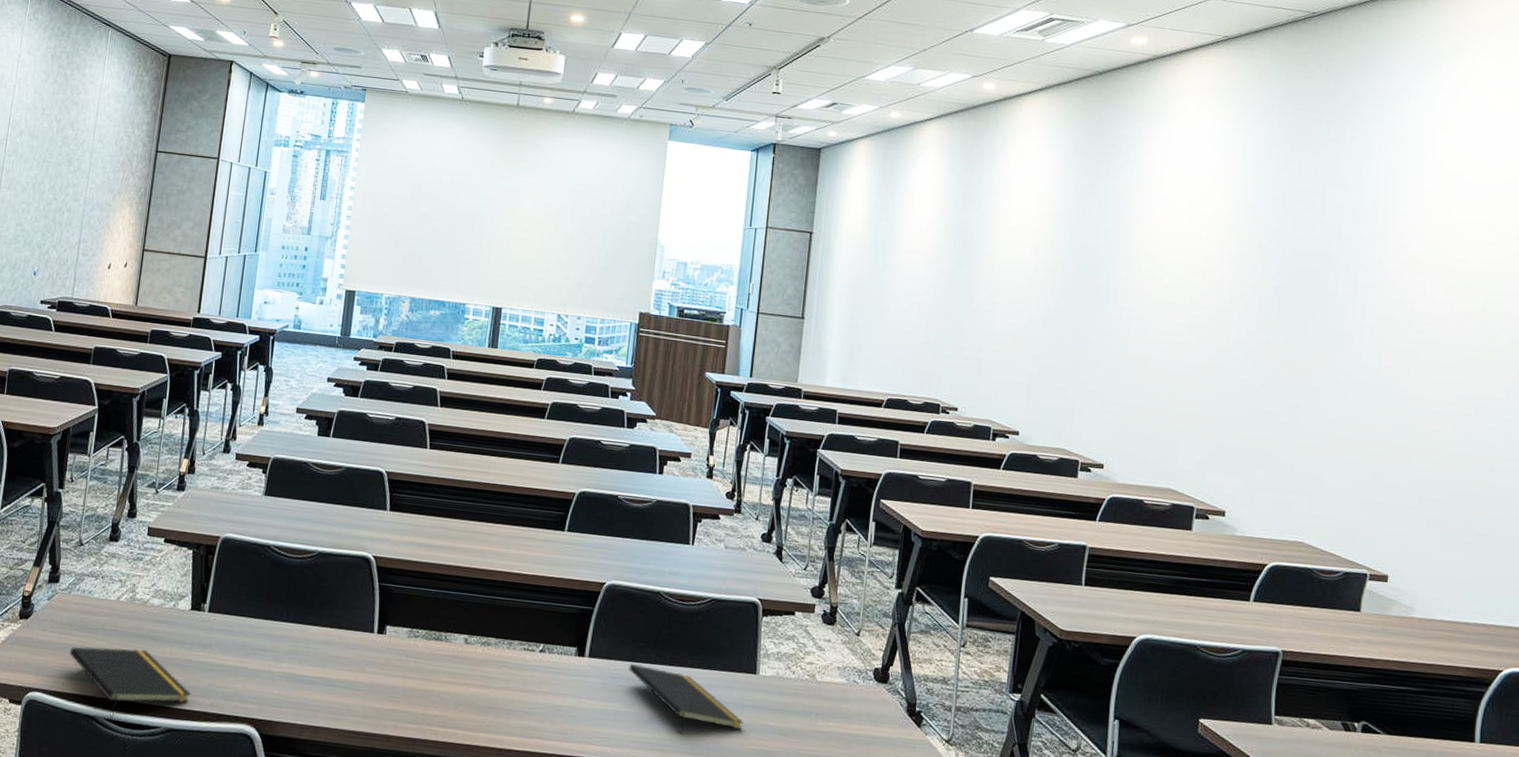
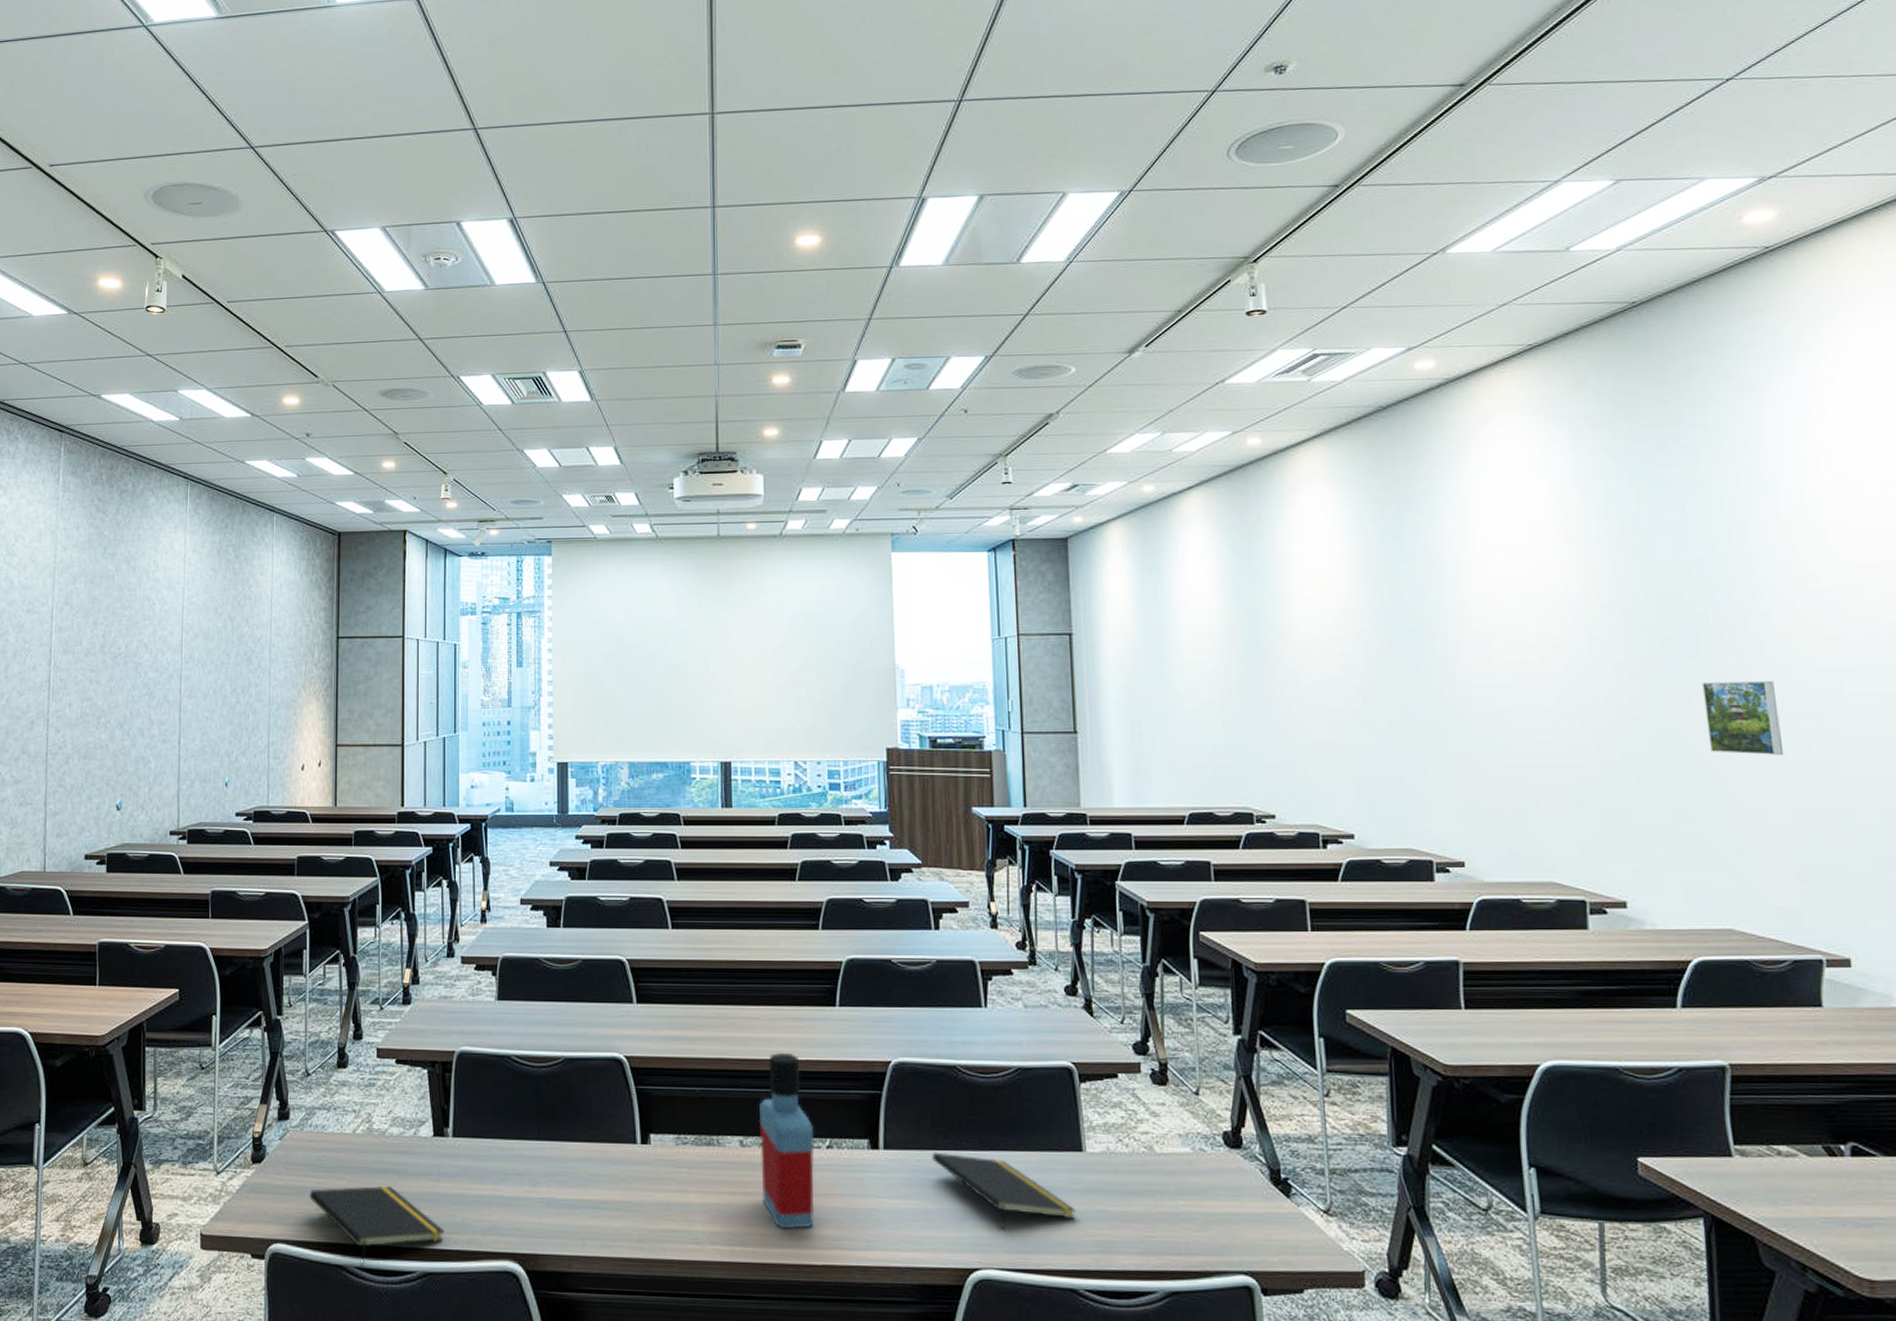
bottle: none [477,566,531,718] -> present [758,1053,815,1228]
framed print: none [1310,338,1369,405] -> present [1701,680,1784,755]

